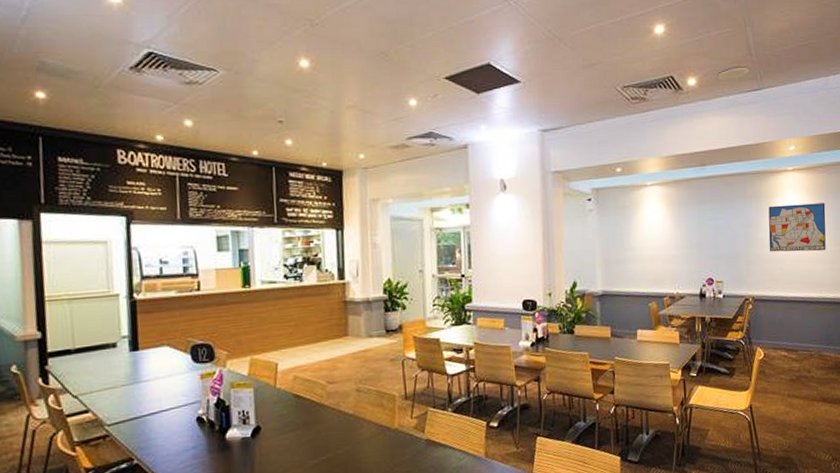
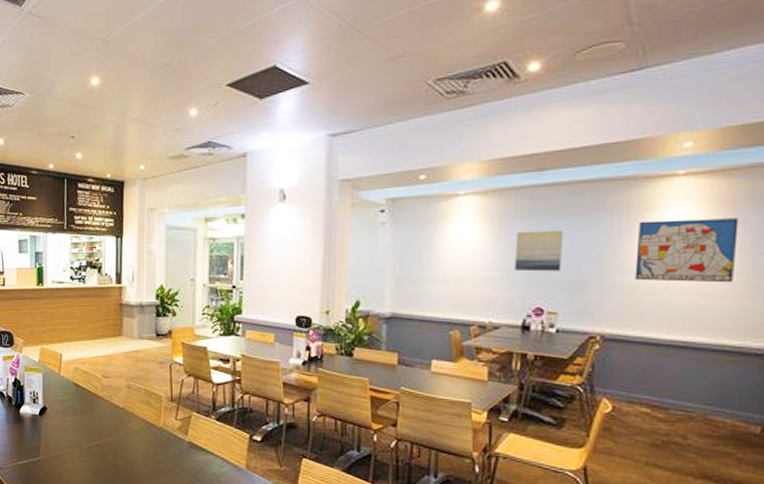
wall art: none [690,214,723,249] -> present [514,230,563,272]

